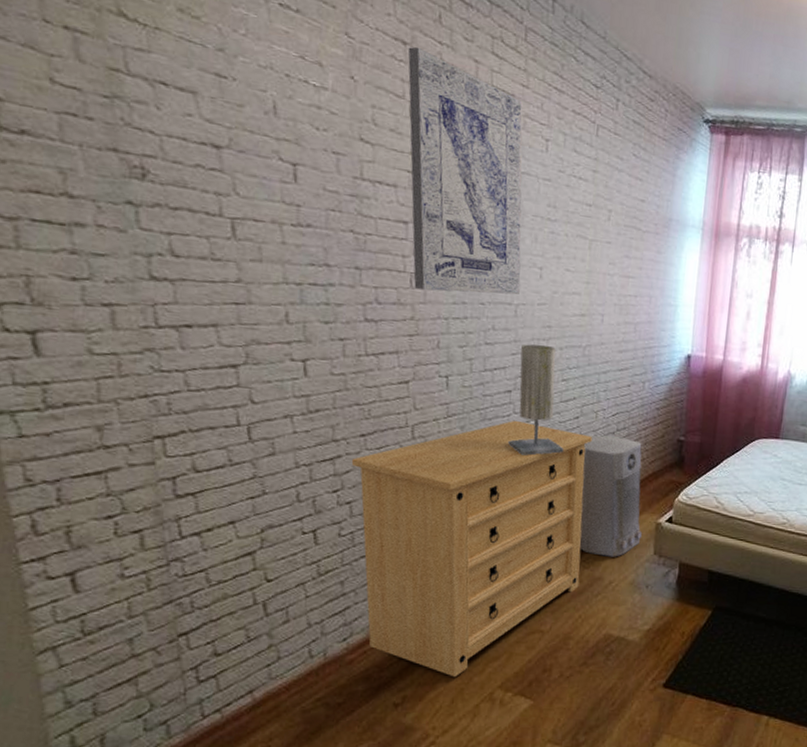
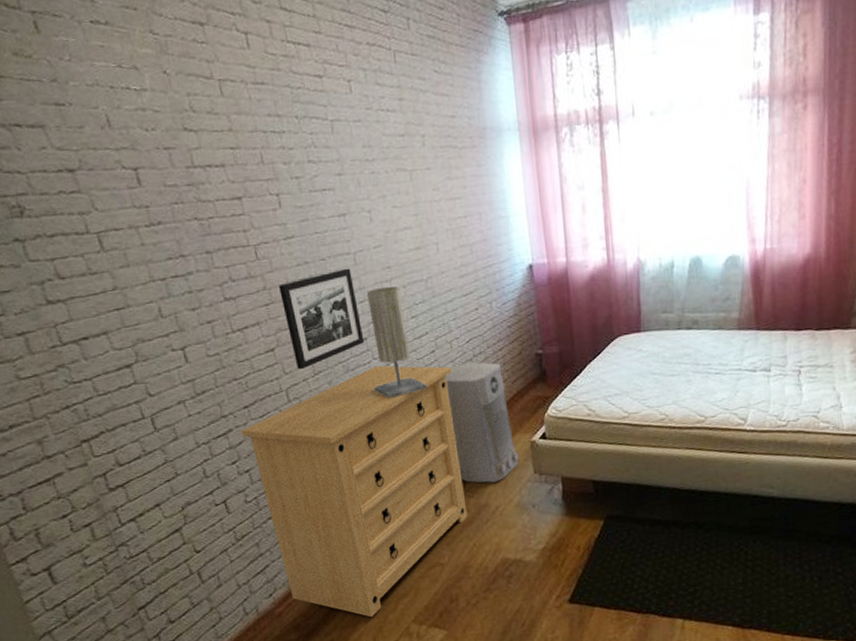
wall art: present [407,46,524,295] -> none [205,24,355,259]
picture frame: none [428,317,510,409] -> present [279,268,365,370]

